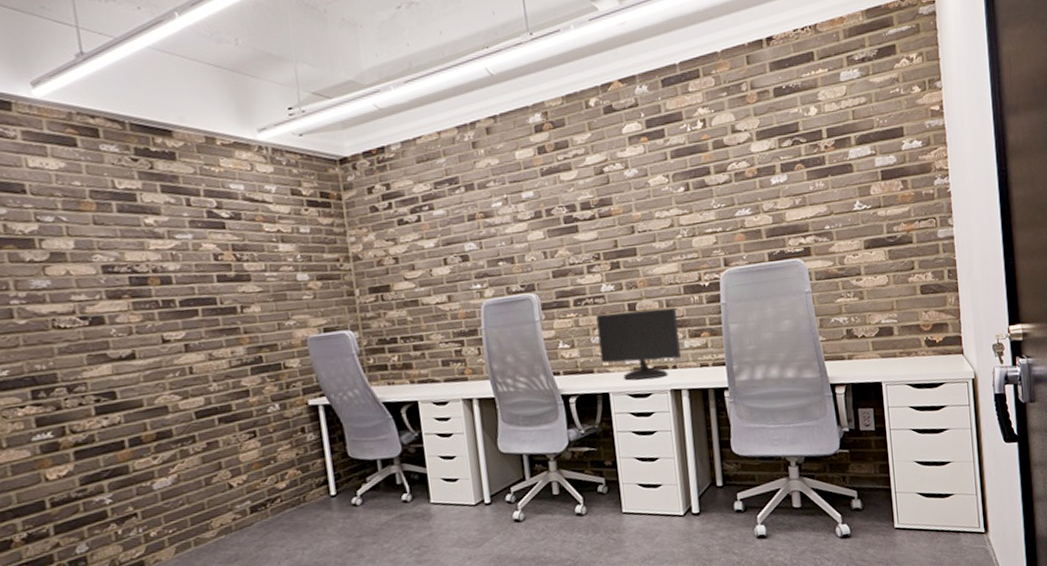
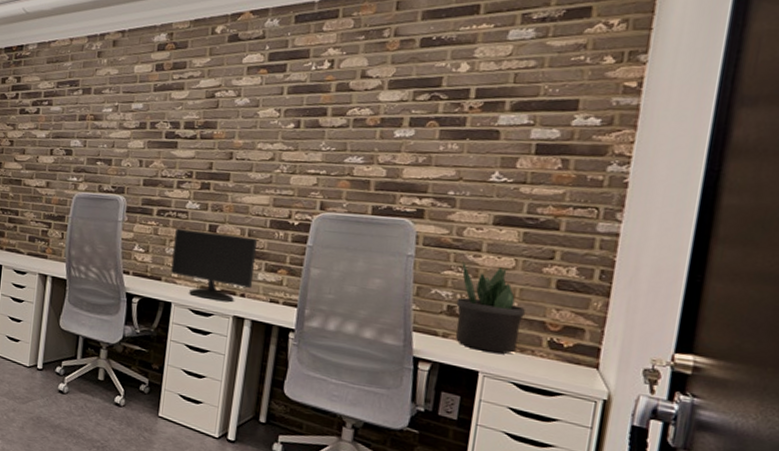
planter: none [849,284,904,364] -> present [456,262,525,354]

